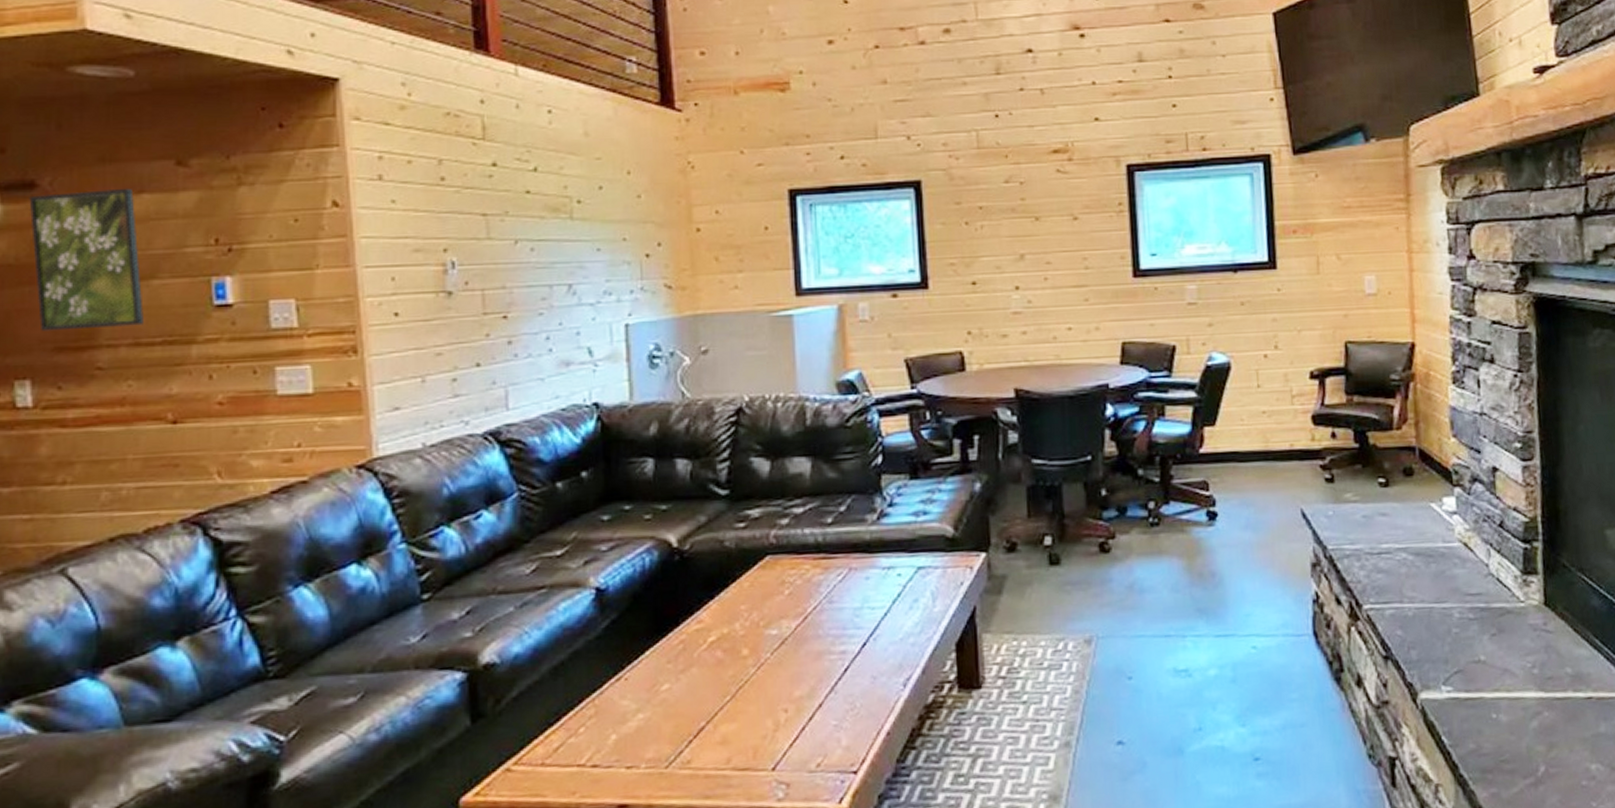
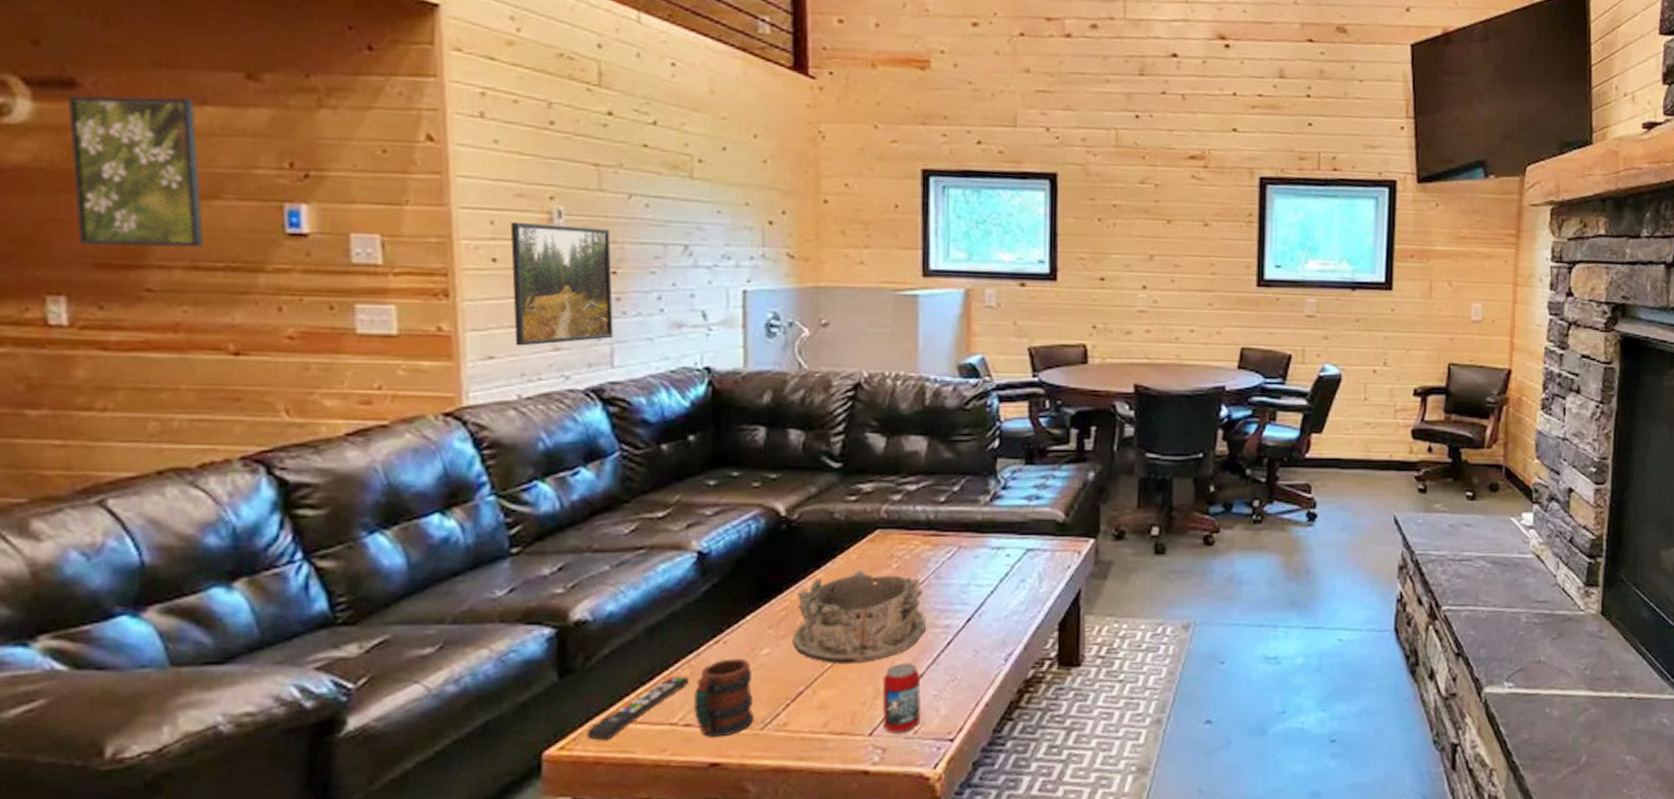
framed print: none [409,275,506,396] -> present [510,223,613,346]
remote control: none [500,716,595,785] -> present [586,677,690,740]
mug: none [600,694,659,778] -> present [694,658,755,738]
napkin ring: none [691,598,822,696] -> present [792,570,926,663]
beverage can: none [782,692,822,767] -> present [882,662,921,733]

